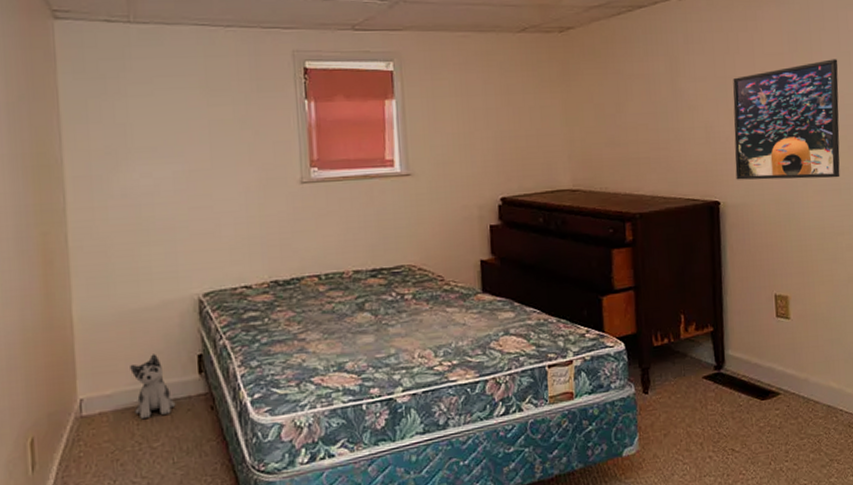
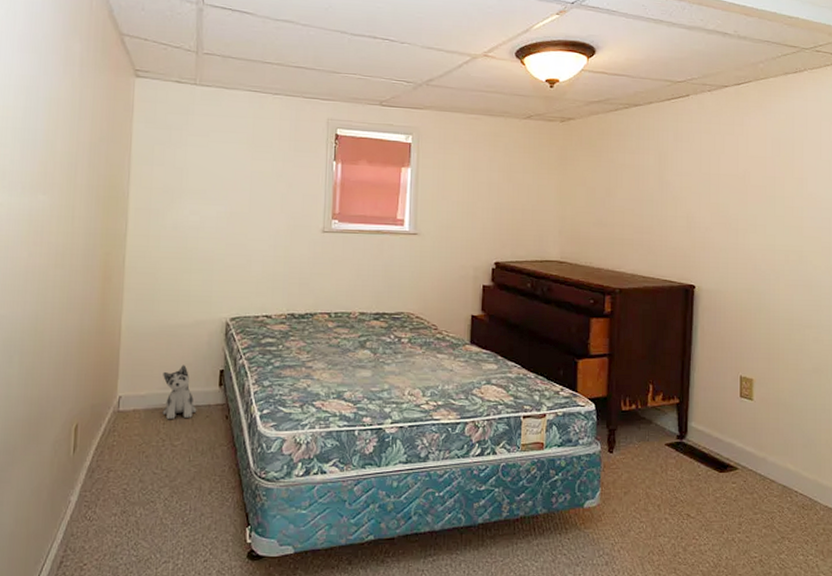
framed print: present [733,59,840,180] -> none [712,166,818,275]

